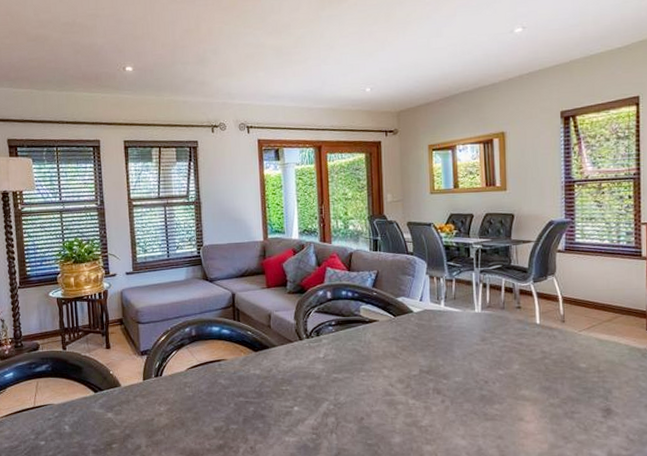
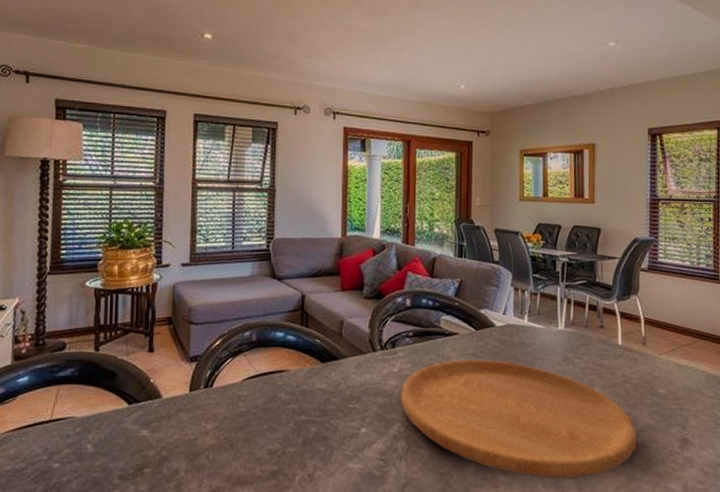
cutting board: none [327,343,559,448] -> present [401,359,638,480]

